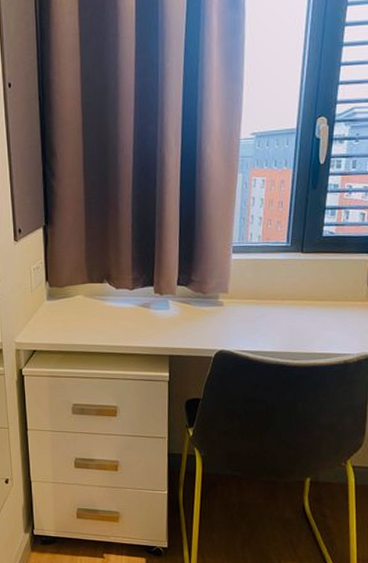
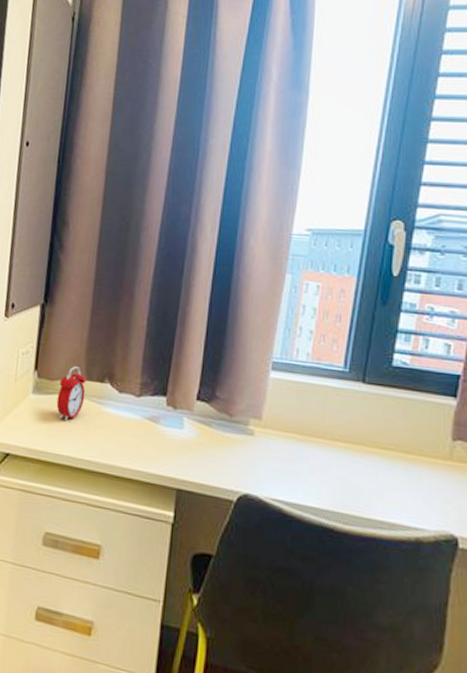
alarm clock: none [67,273,90,317] -> present [56,366,87,420]

